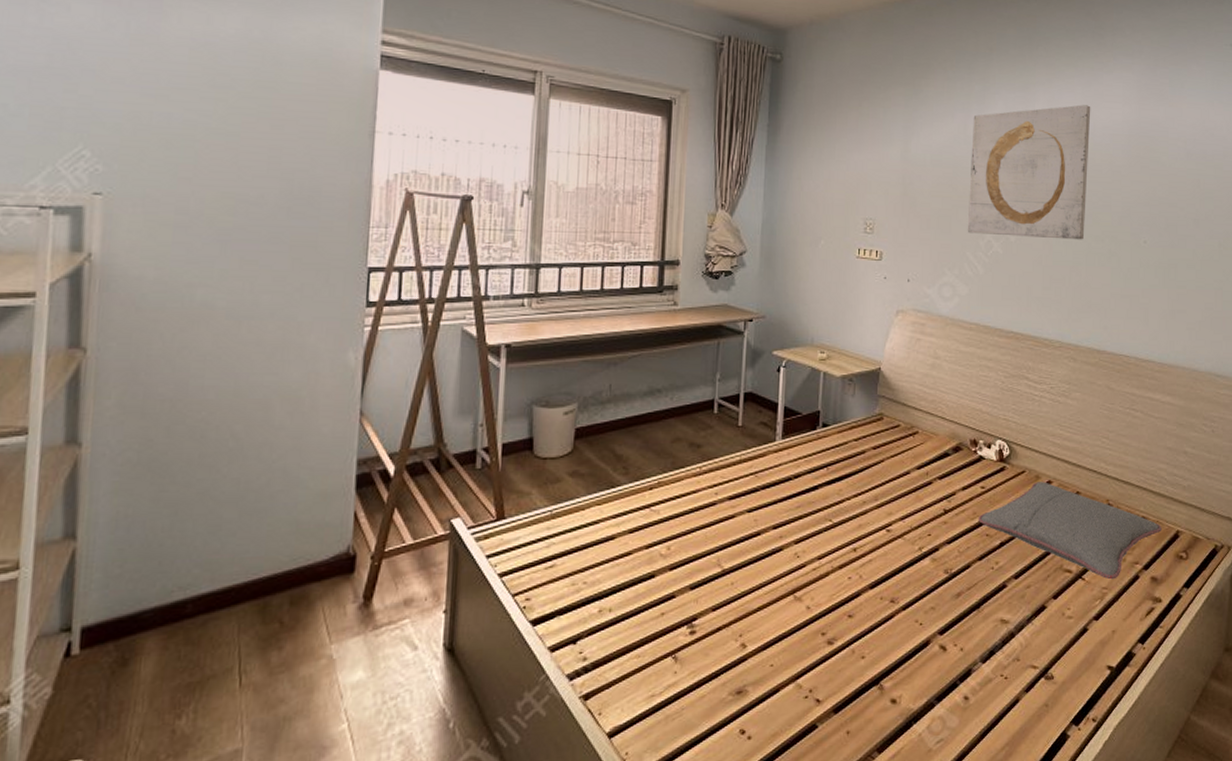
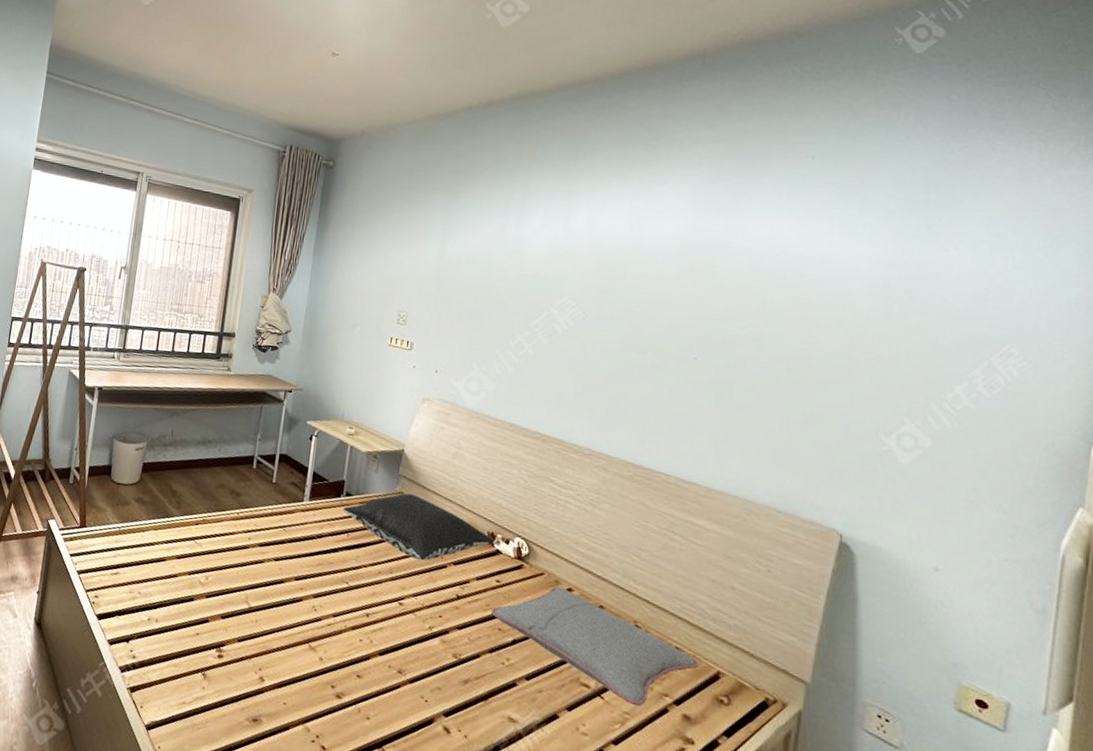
pillow: none [820,414,978,482] -> present [343,493,495,561]
wall art: present [967,104,1091,240] -> none [498,215,640,350]

